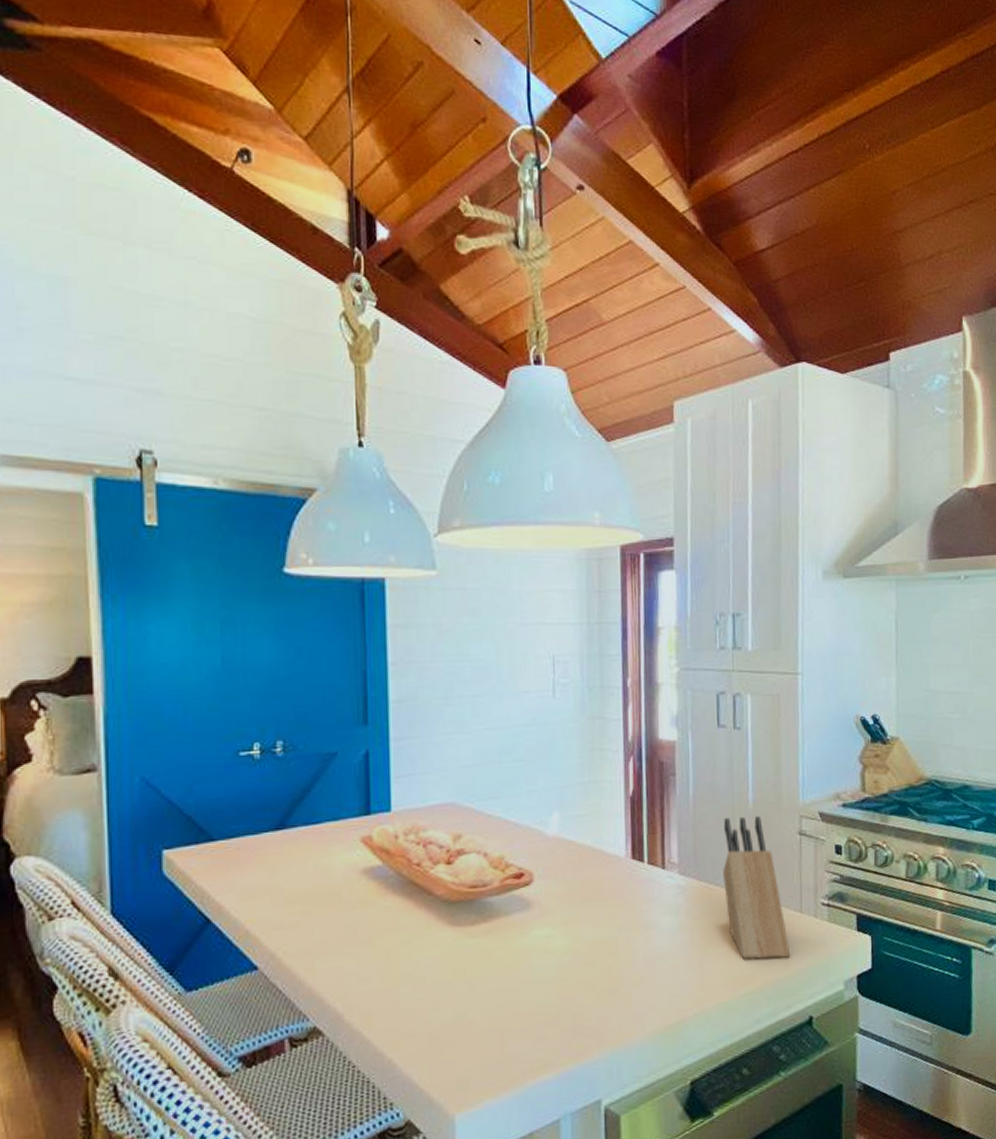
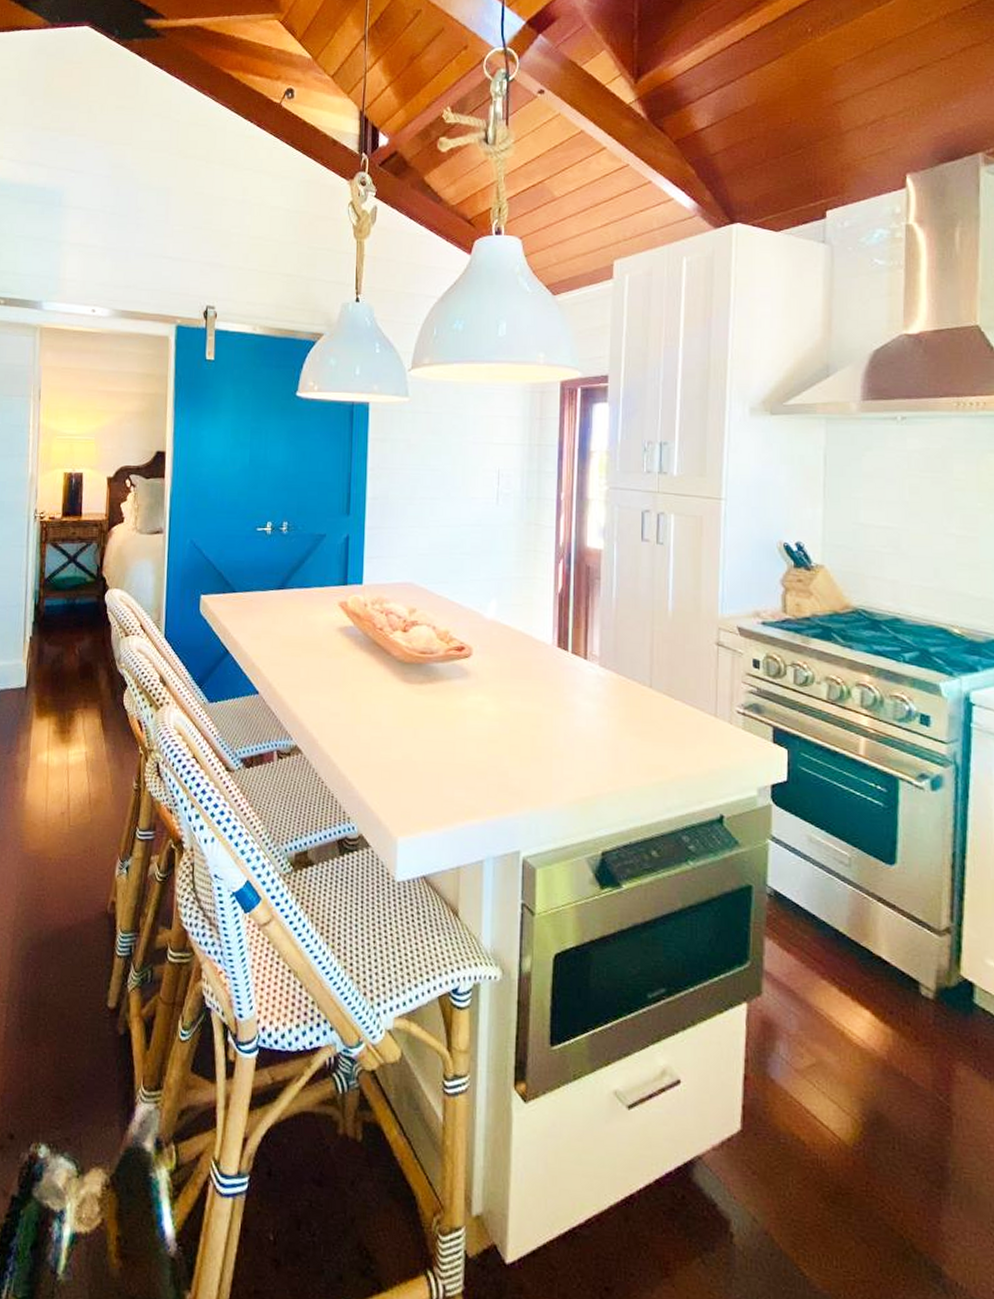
knife block: present [723,816,791,960] -> none [641,621,704,756]

